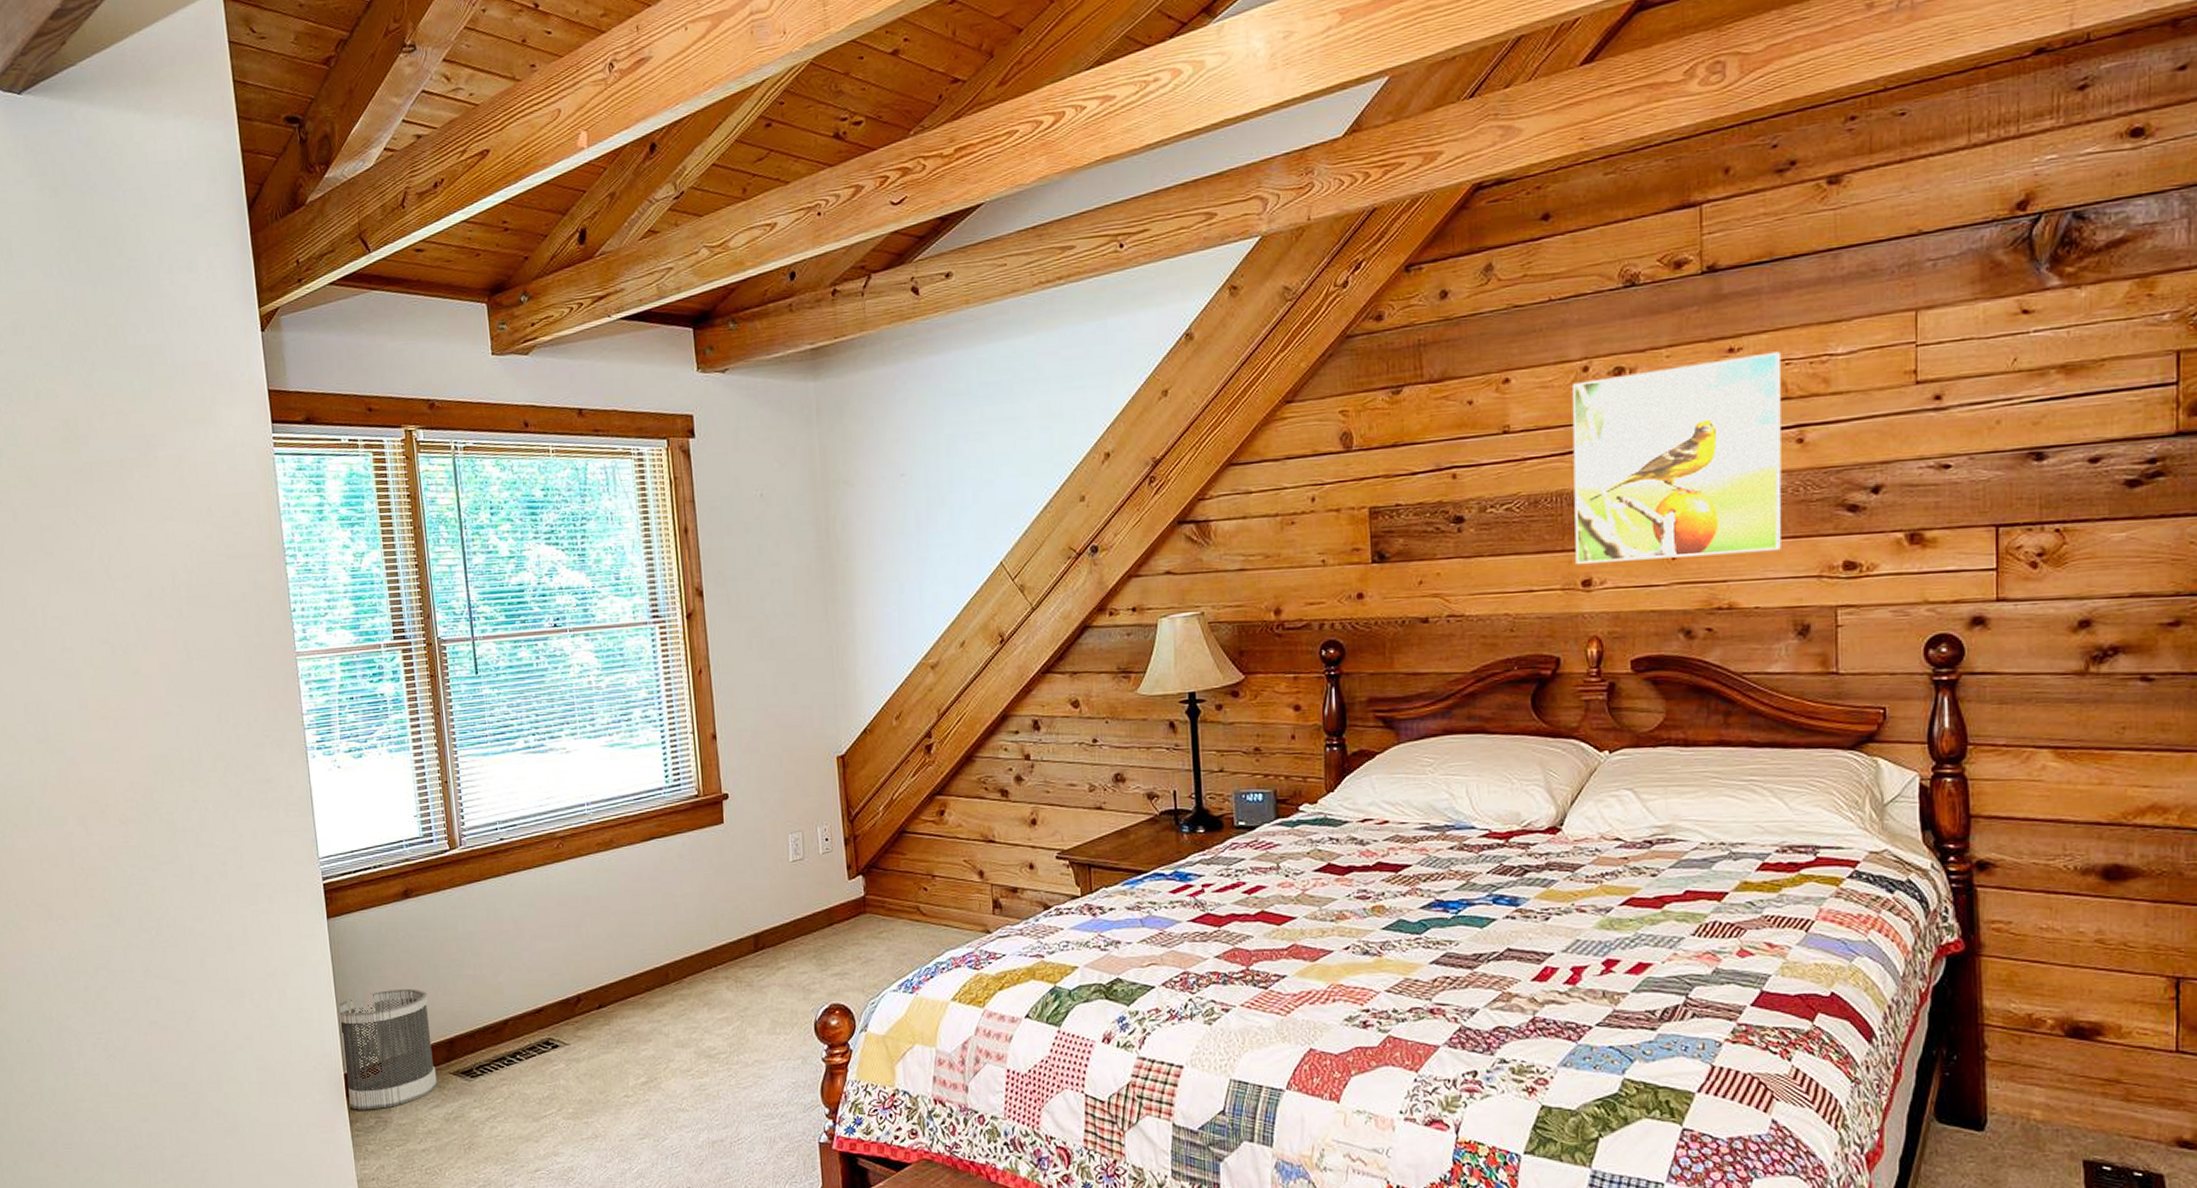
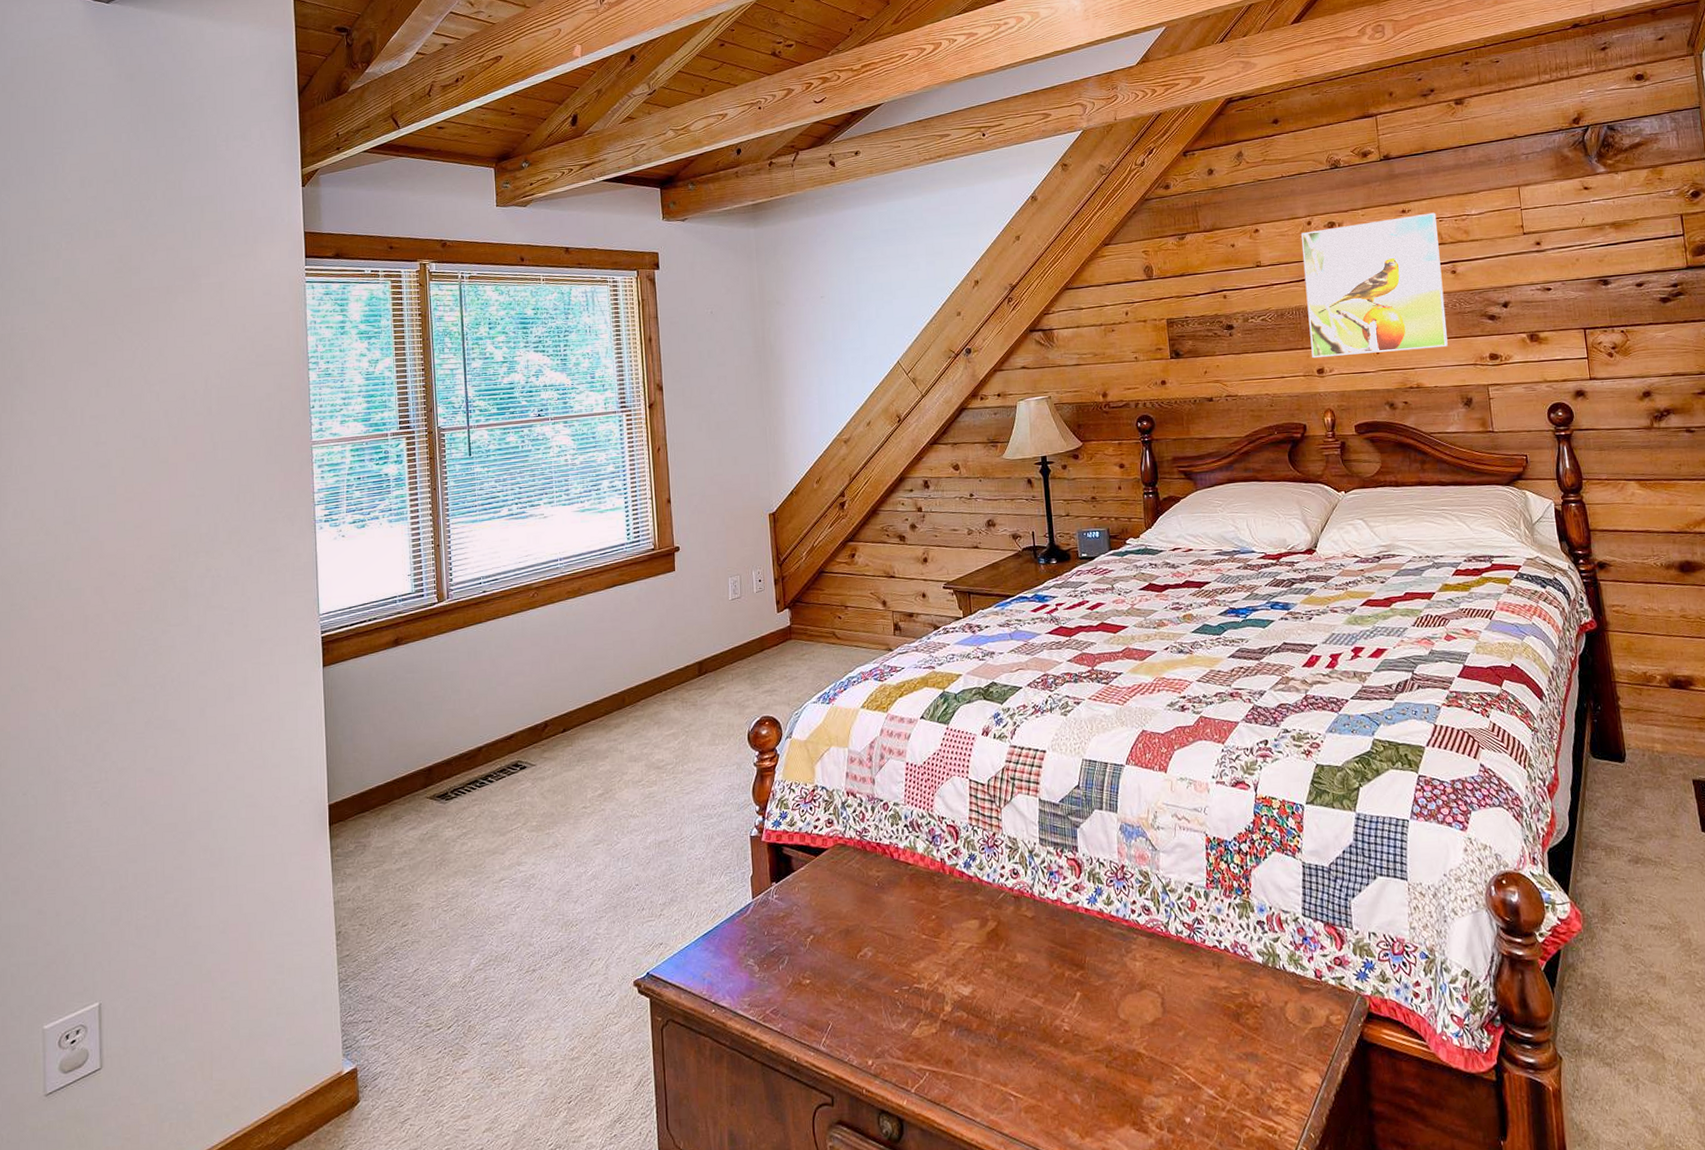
wastebasket: present [337,988,437,1110] -> none [327,724,415,837]

